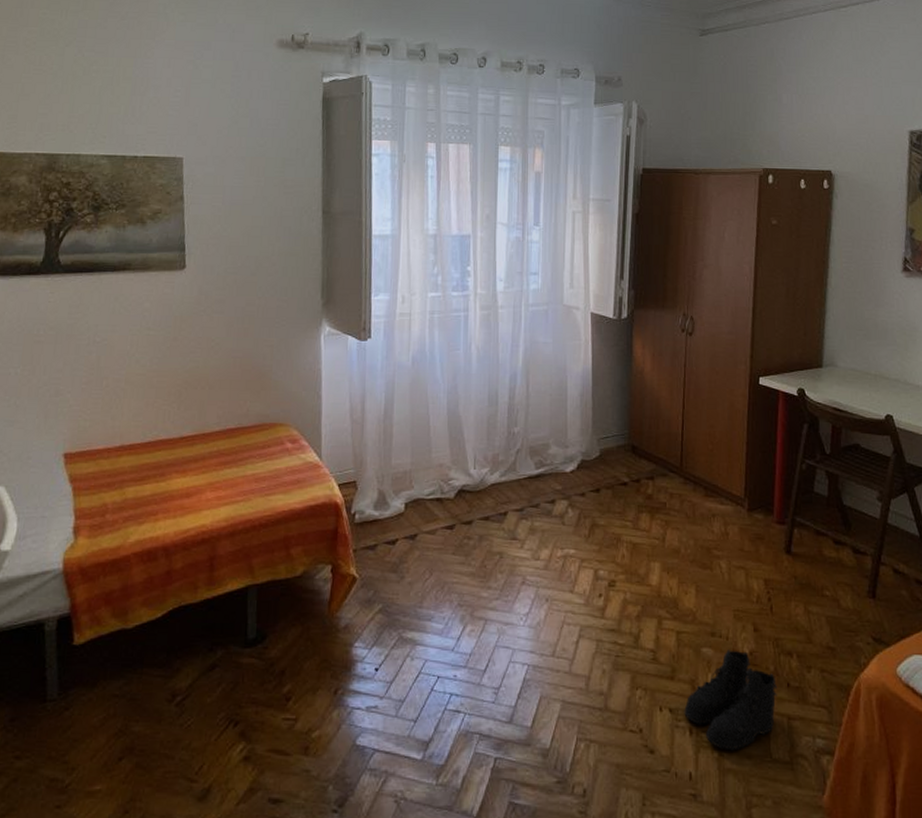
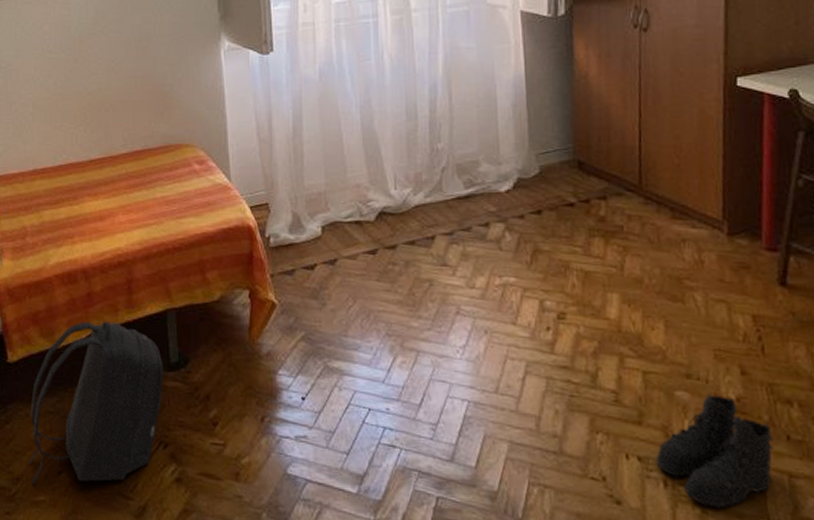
backpack: none [87,599,240,773] -> present [29,321,164,484]

